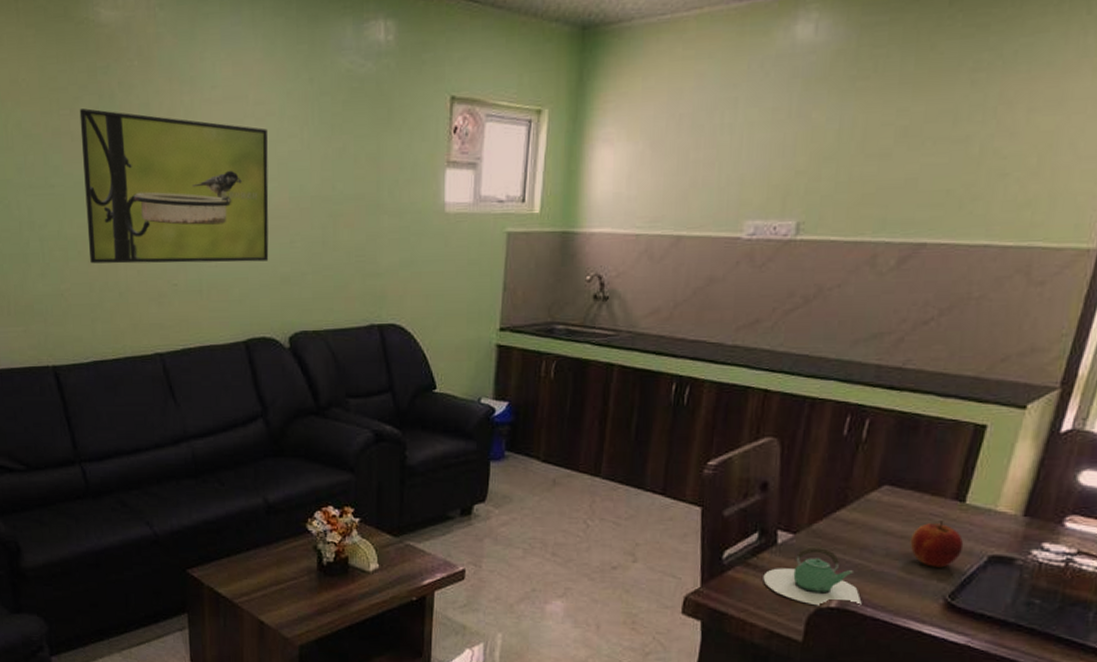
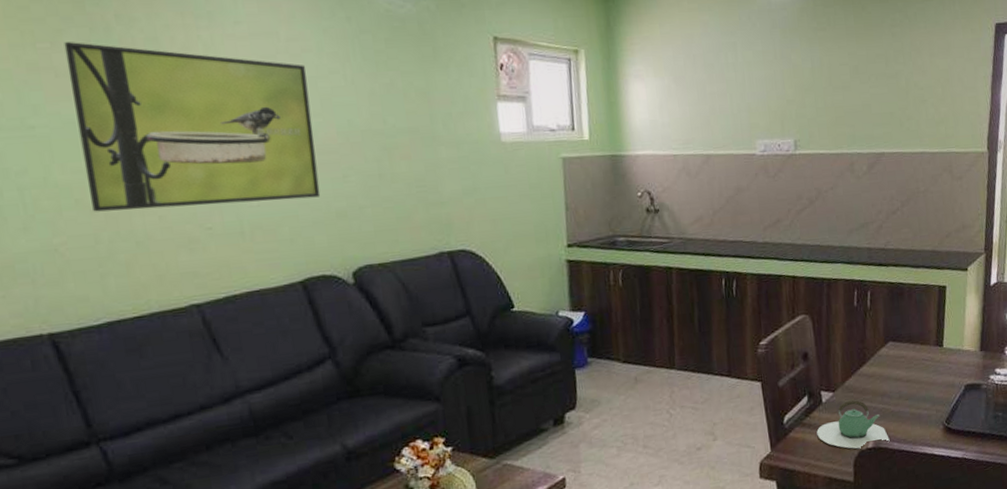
apple: present [910,521,964,568] -> none [913,363,948,401]

